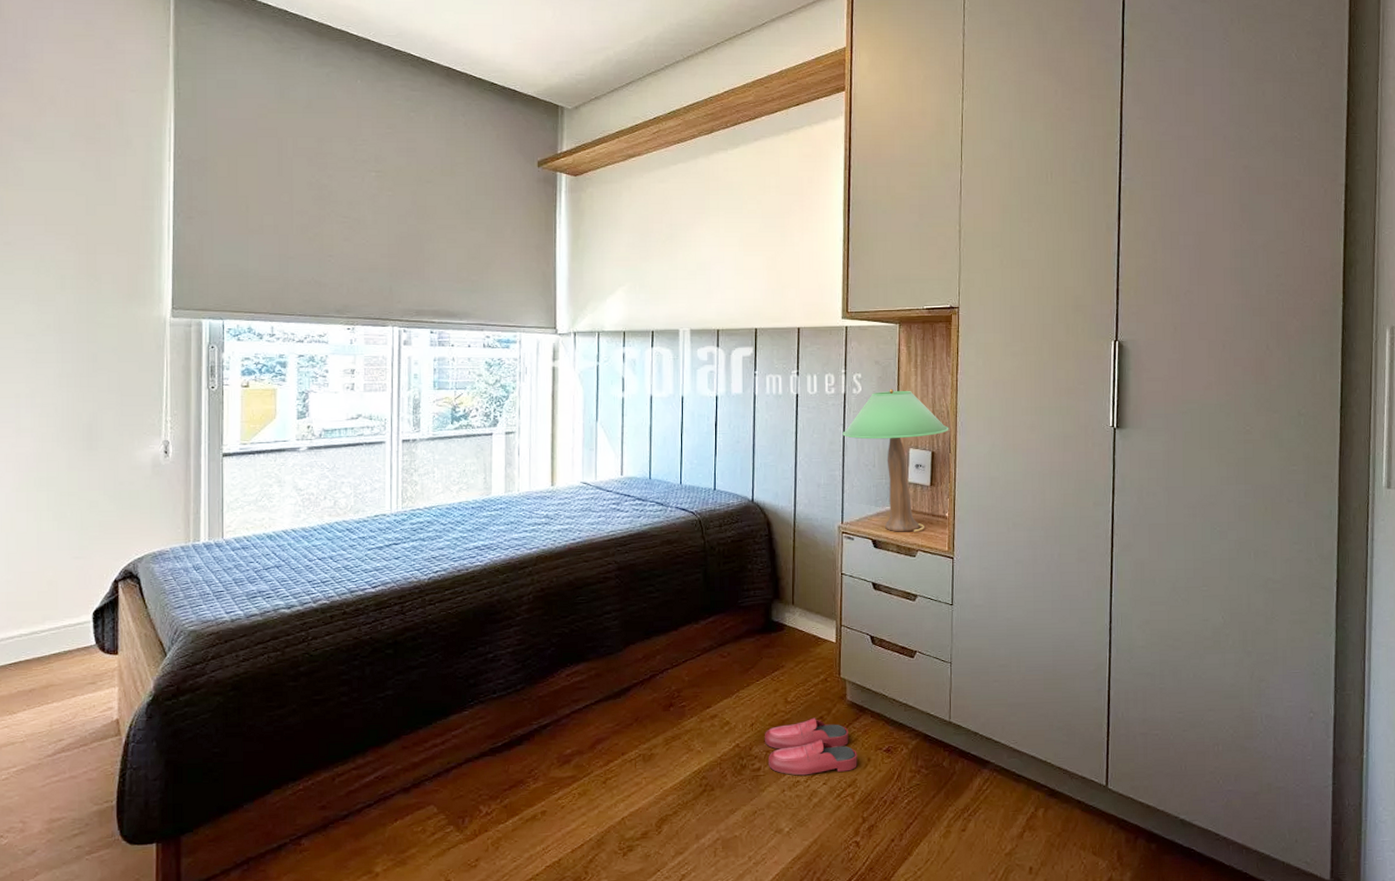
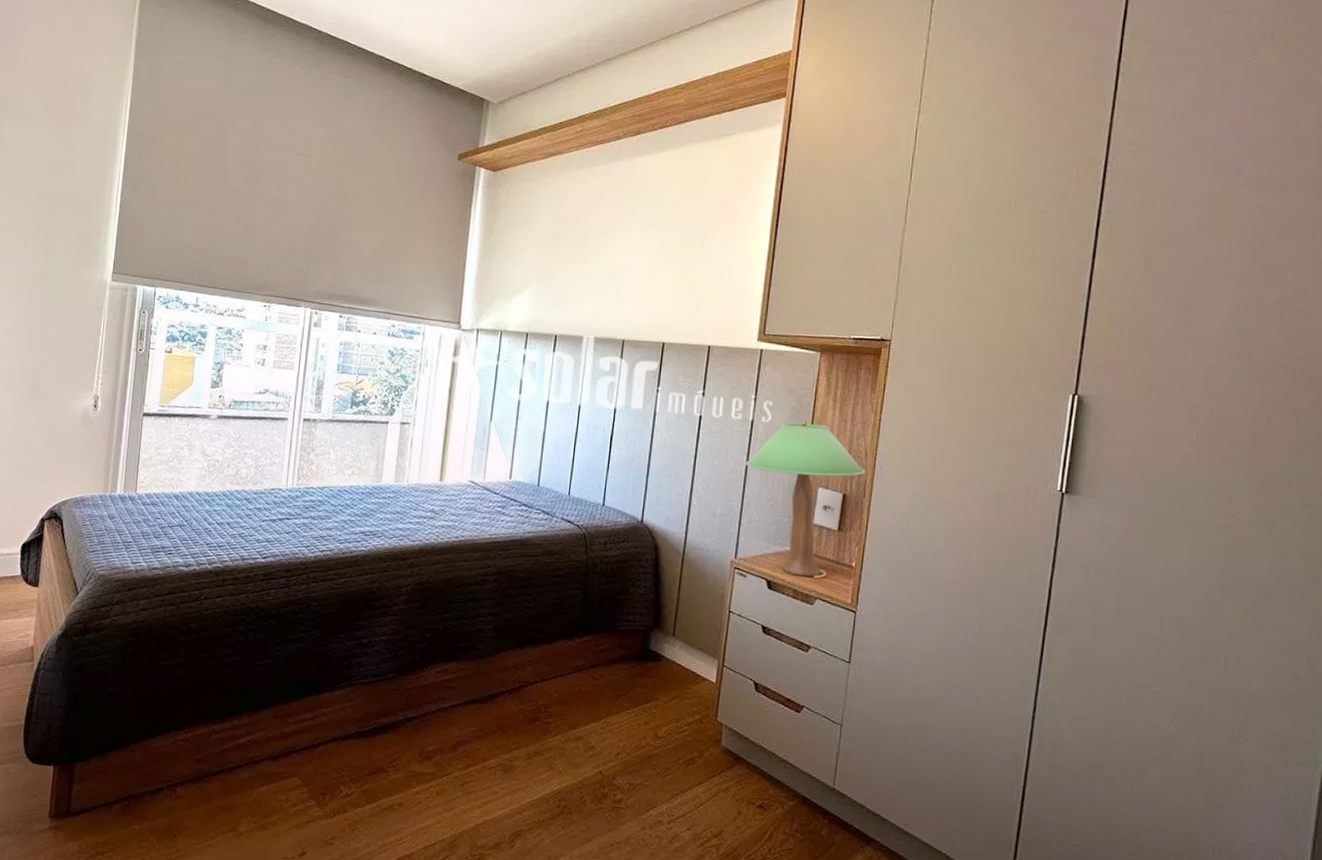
slippers: present [765,717,857,776] -> none [629,757,727,821]

